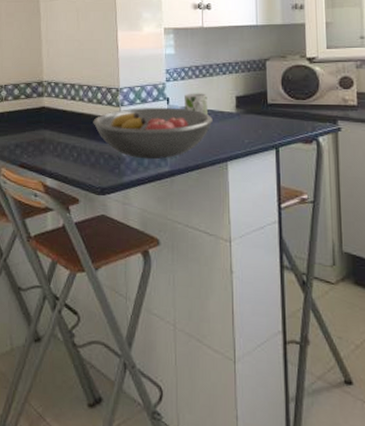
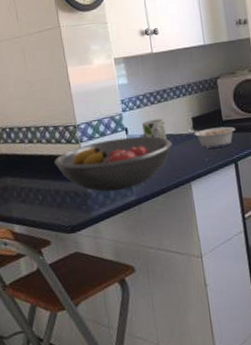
legume: none [231,108,280,131] -> present [188,126,235,149]

